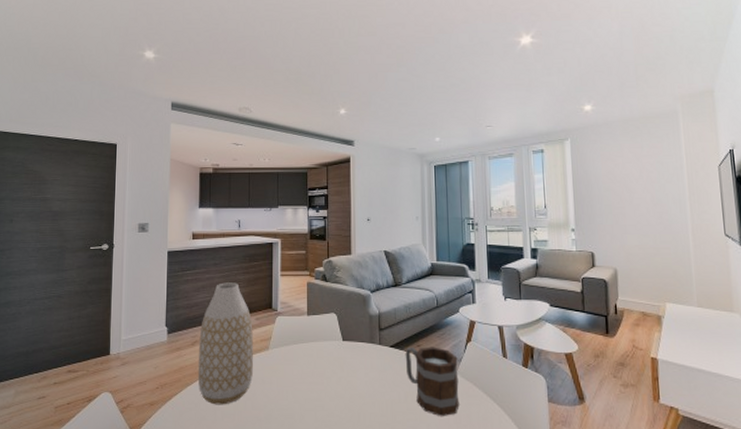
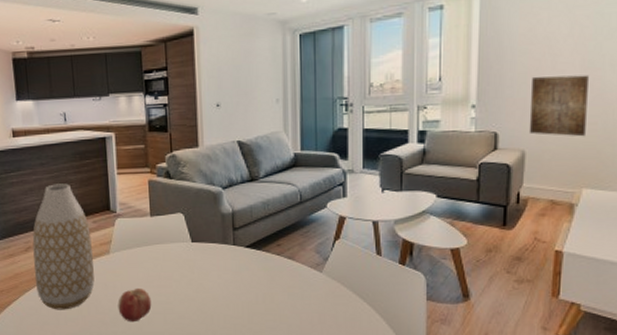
fruit: none [273,384,304,419] -> present [118,287,152,323]
mug: present [405,346,460,417] -> none [263,245,324,318]
wall art: none [616,209,662,259] -> present [528,75,589,137]

